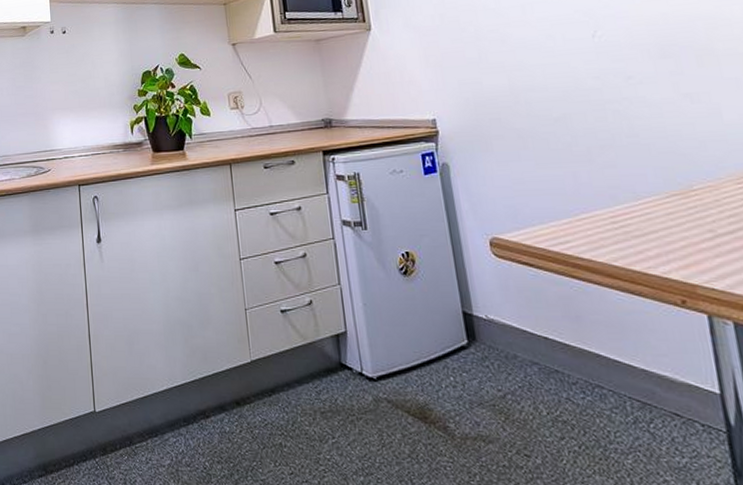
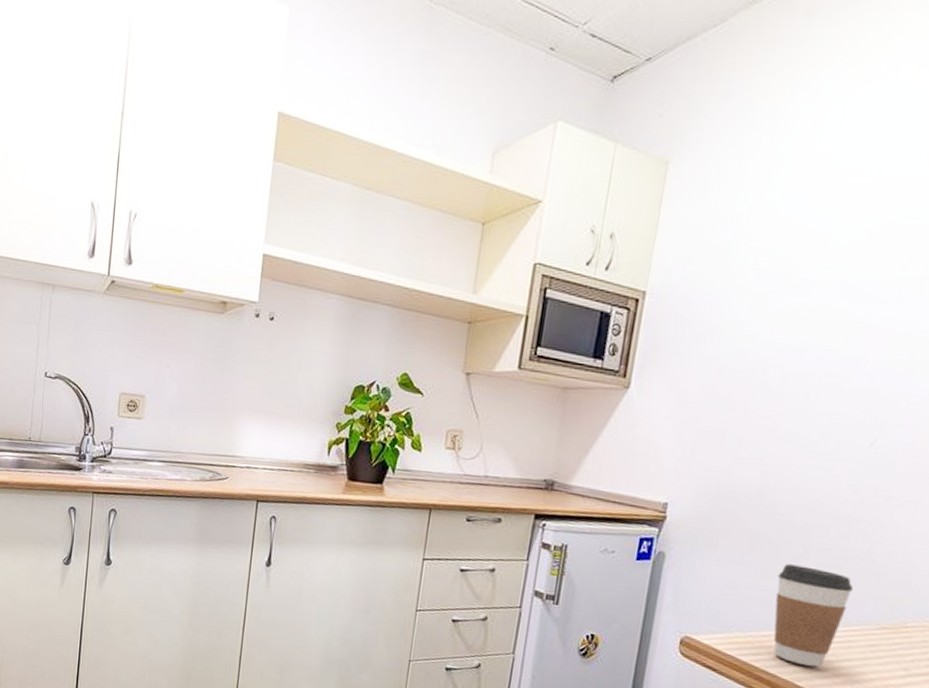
coffee cup: none [556,151,633,245] -> present [773,564,854,667]

